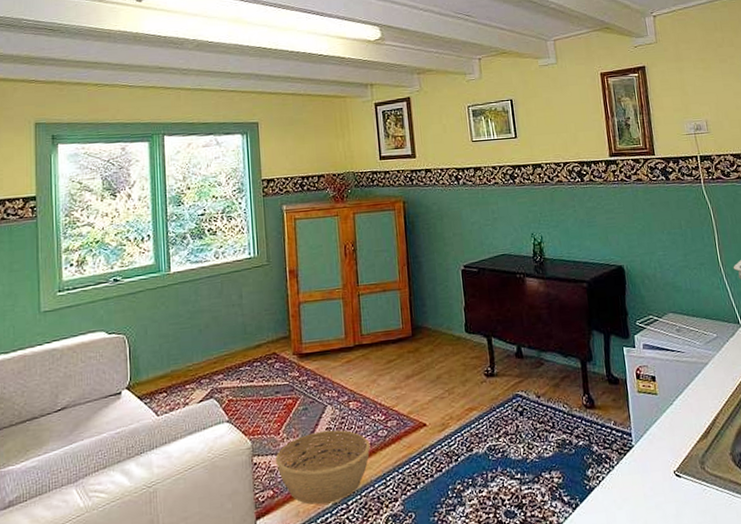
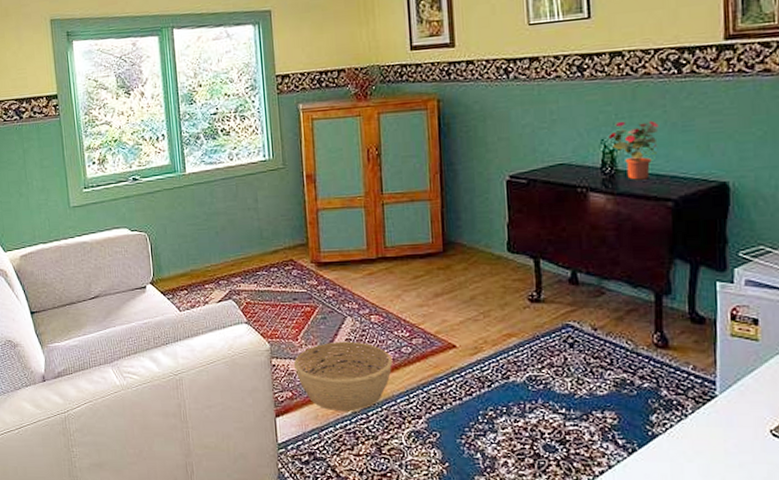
potted flower: none [536,218,572,266] -> present [608,120,659,180]

